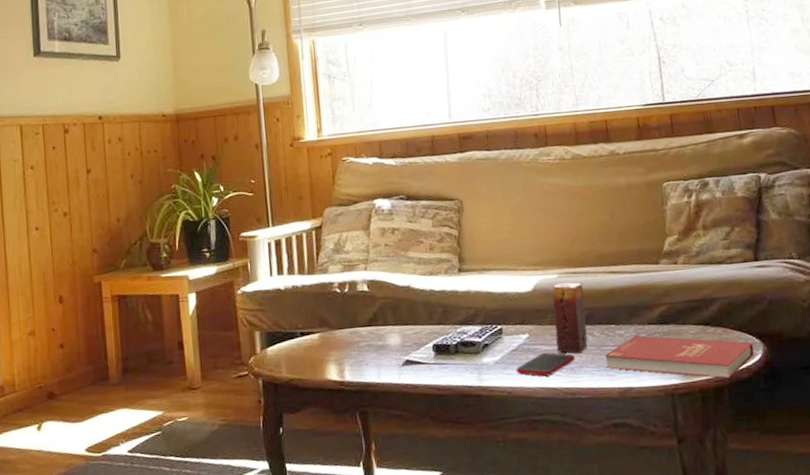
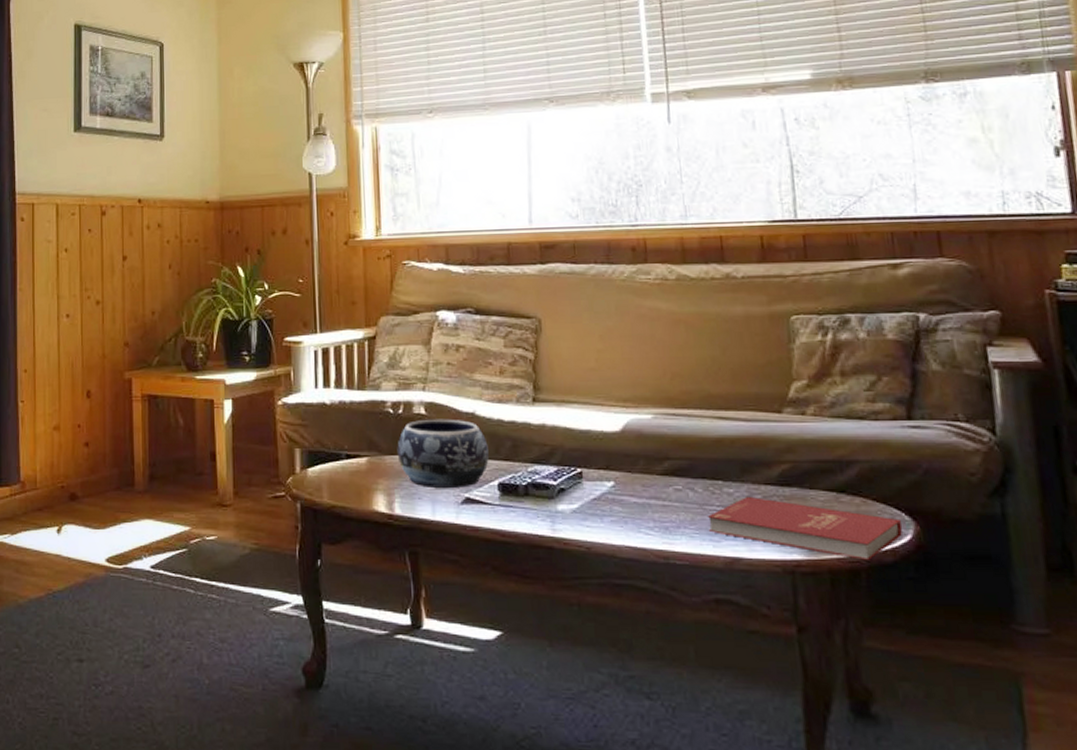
decorative bowl: none [345,293,424,355] -> present [397,419,489,488]
cell phone: present [516,352,575,377] -> none [597,506,671,534]
candle: present [552,282,588,354] -> none [645,425,688,511]

